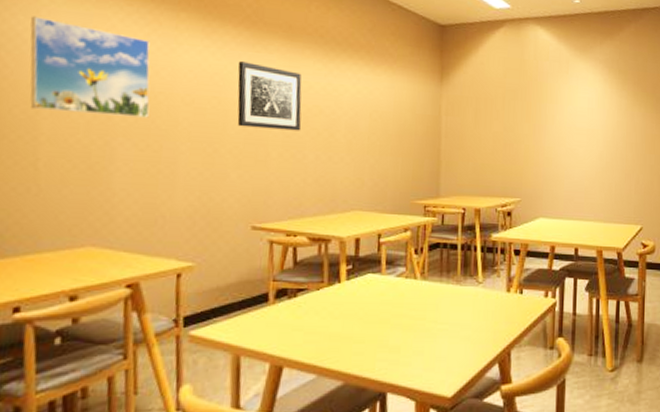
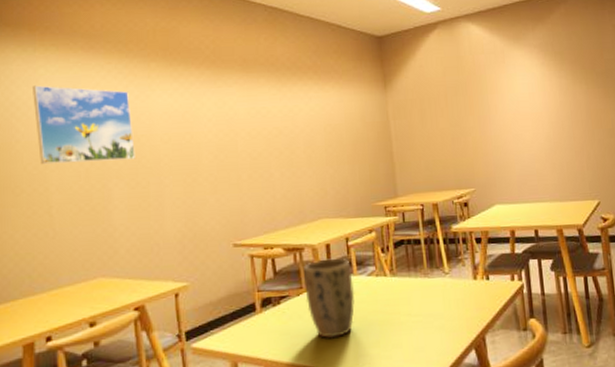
wall art: present [237,61,302,131] -> none [203,97,265,156]
plant pot: none [325,253,381,339] -> present [303,258,355,339]

